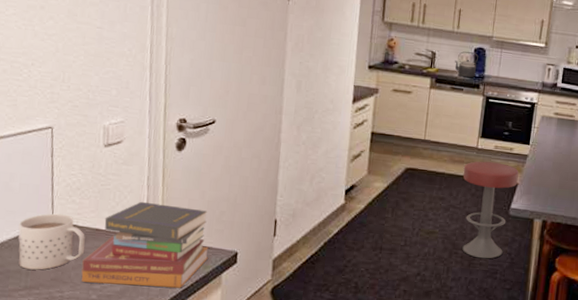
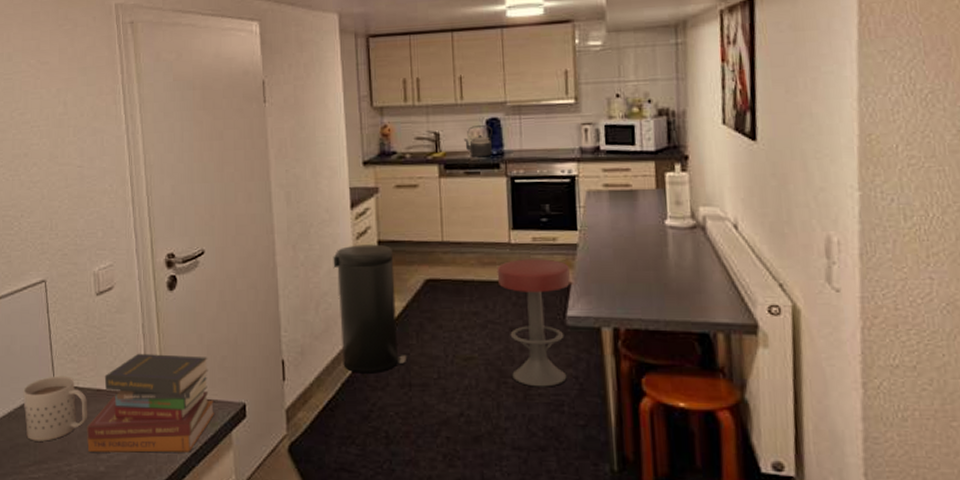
pedal bin: none [328,133,383,238] -> present [334,244,407,374]

